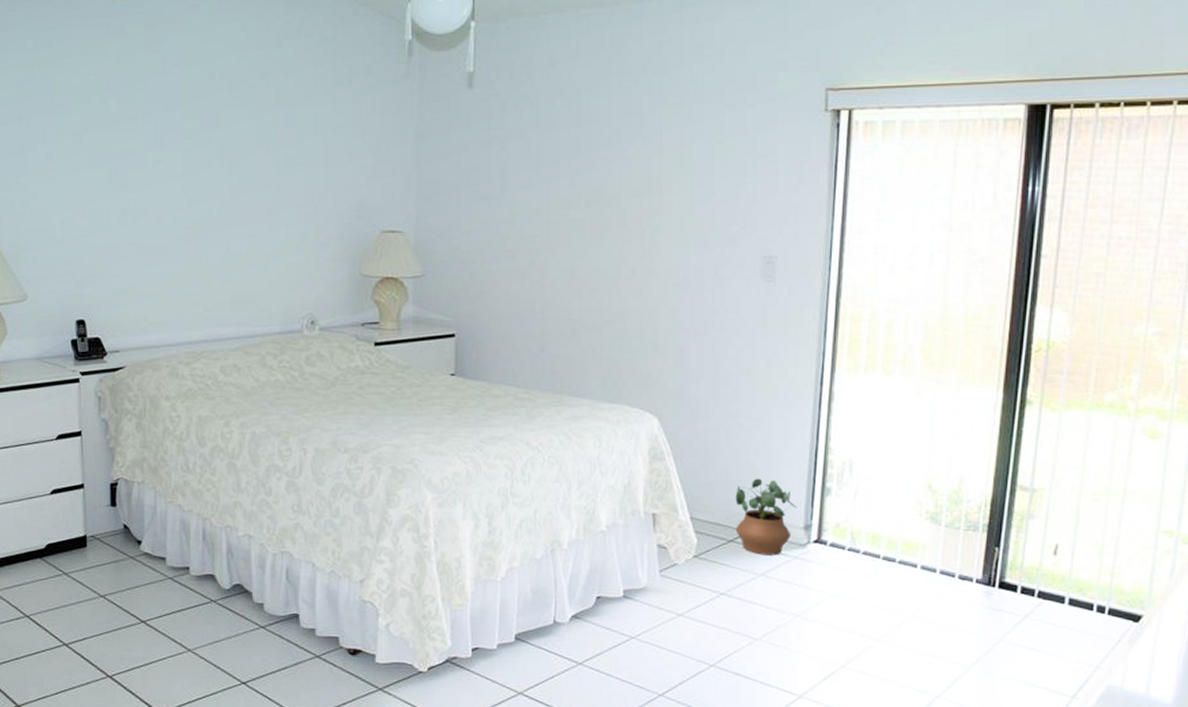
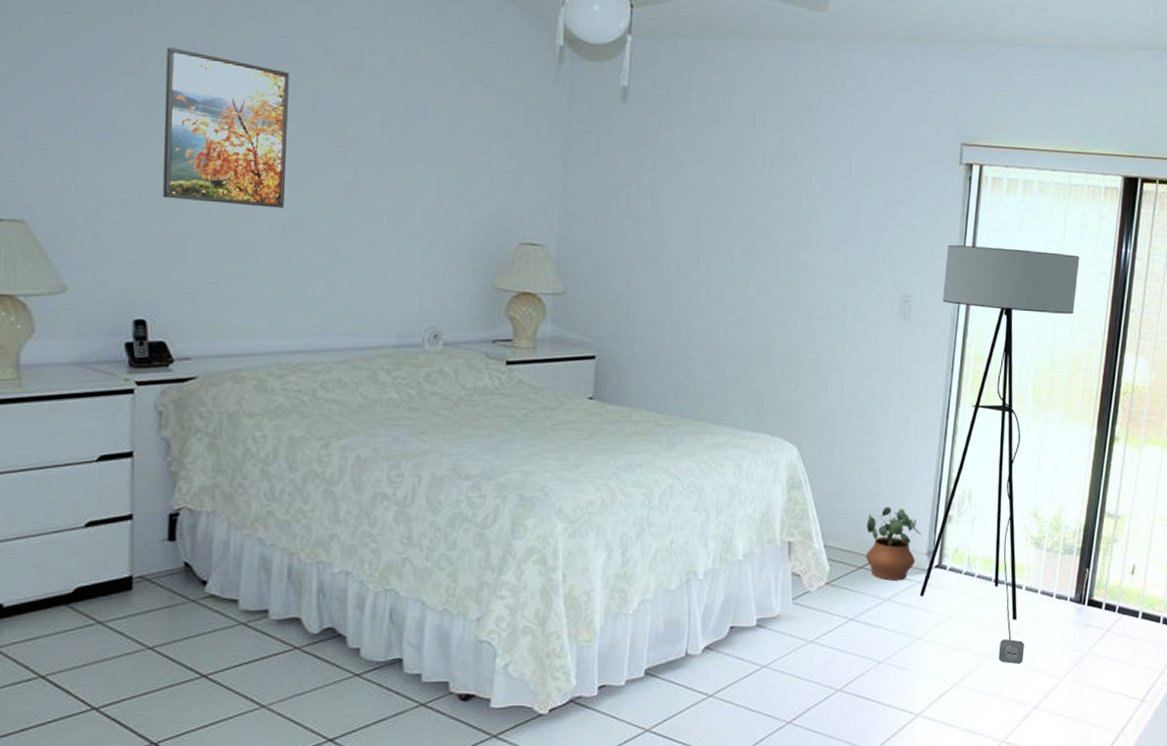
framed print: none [89,86,184,217] -> present [162,47,289,208]
floor lamp: none [797,197,974,650] -> present [919,245,1080,665]

